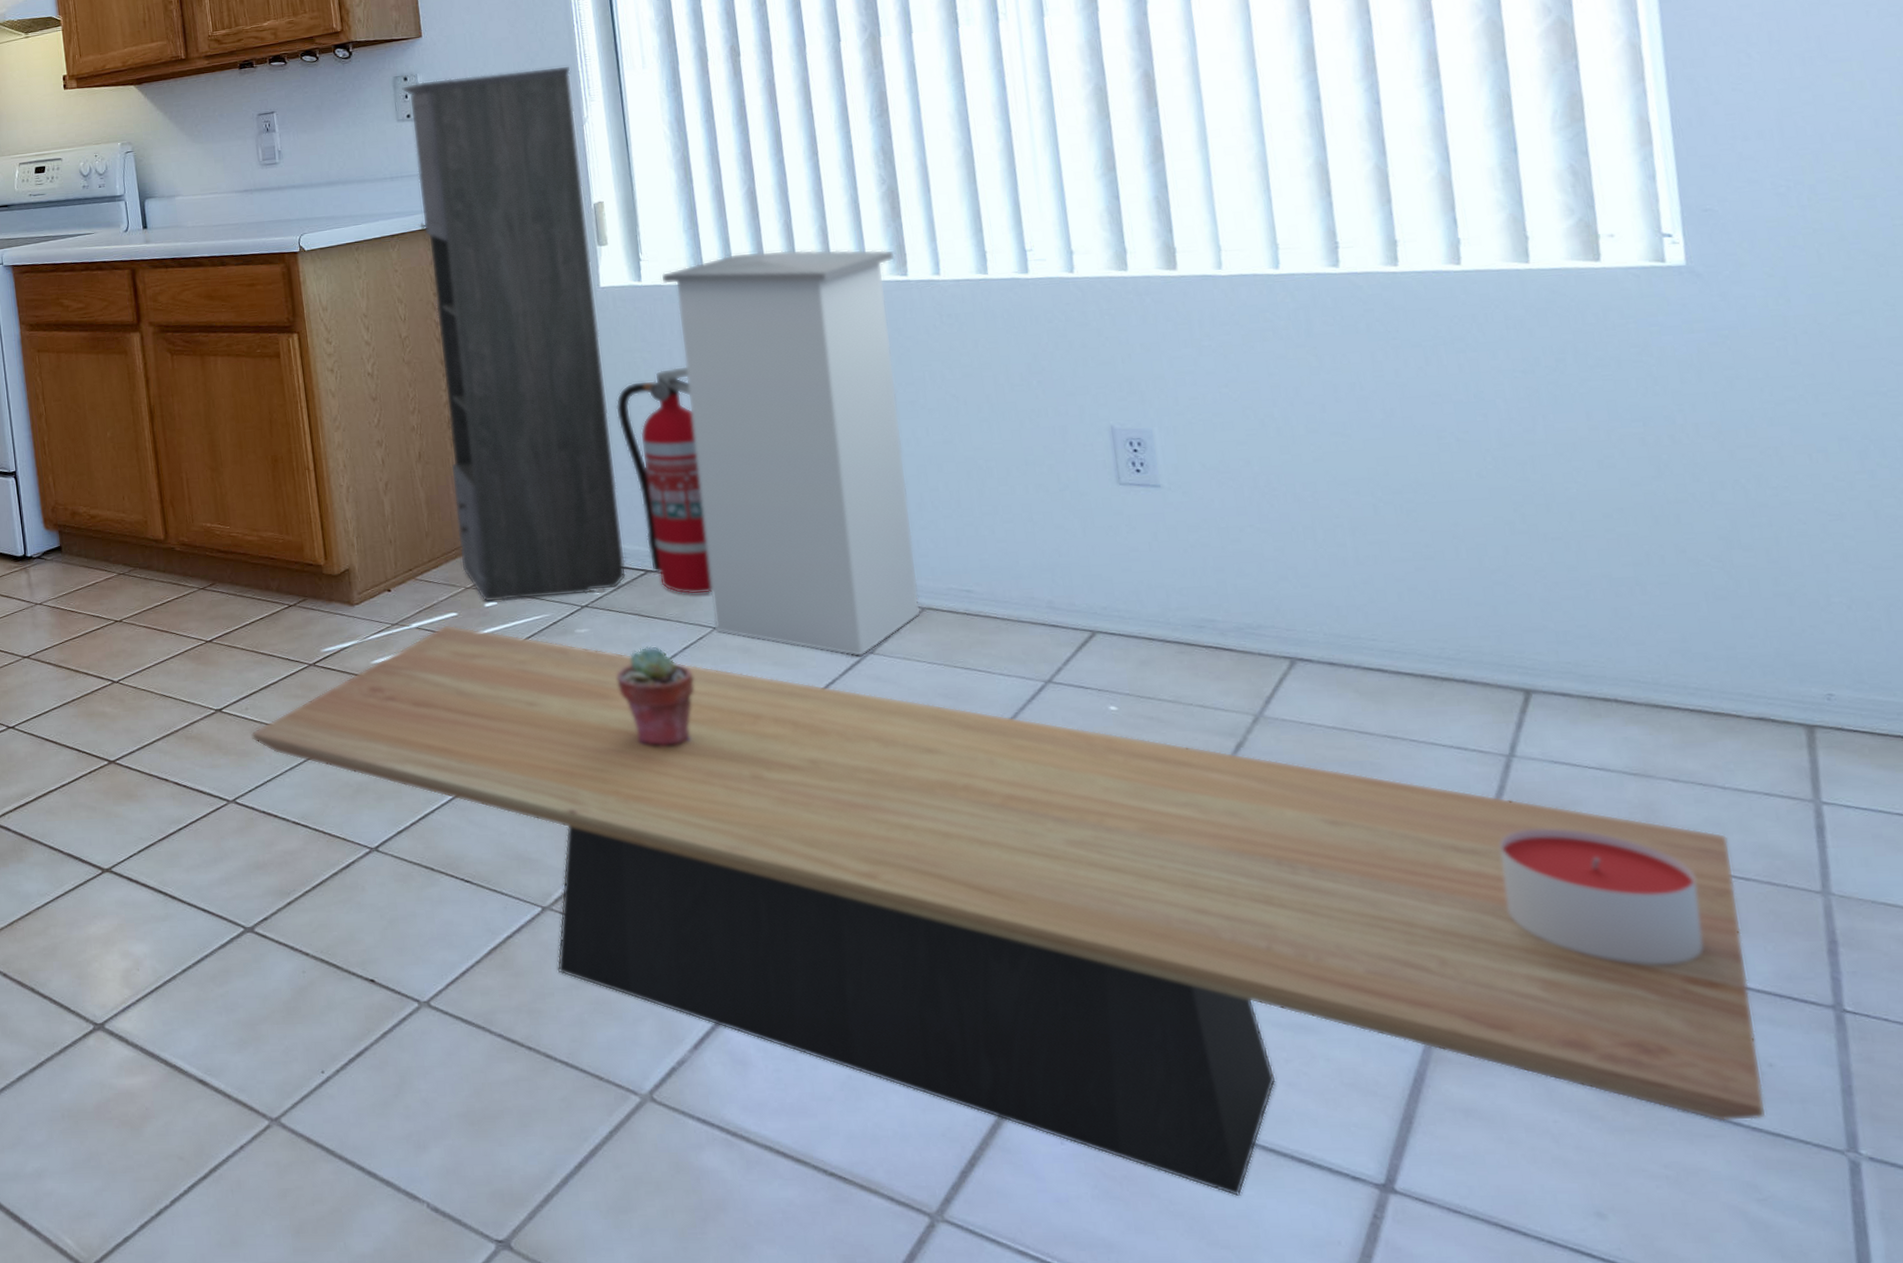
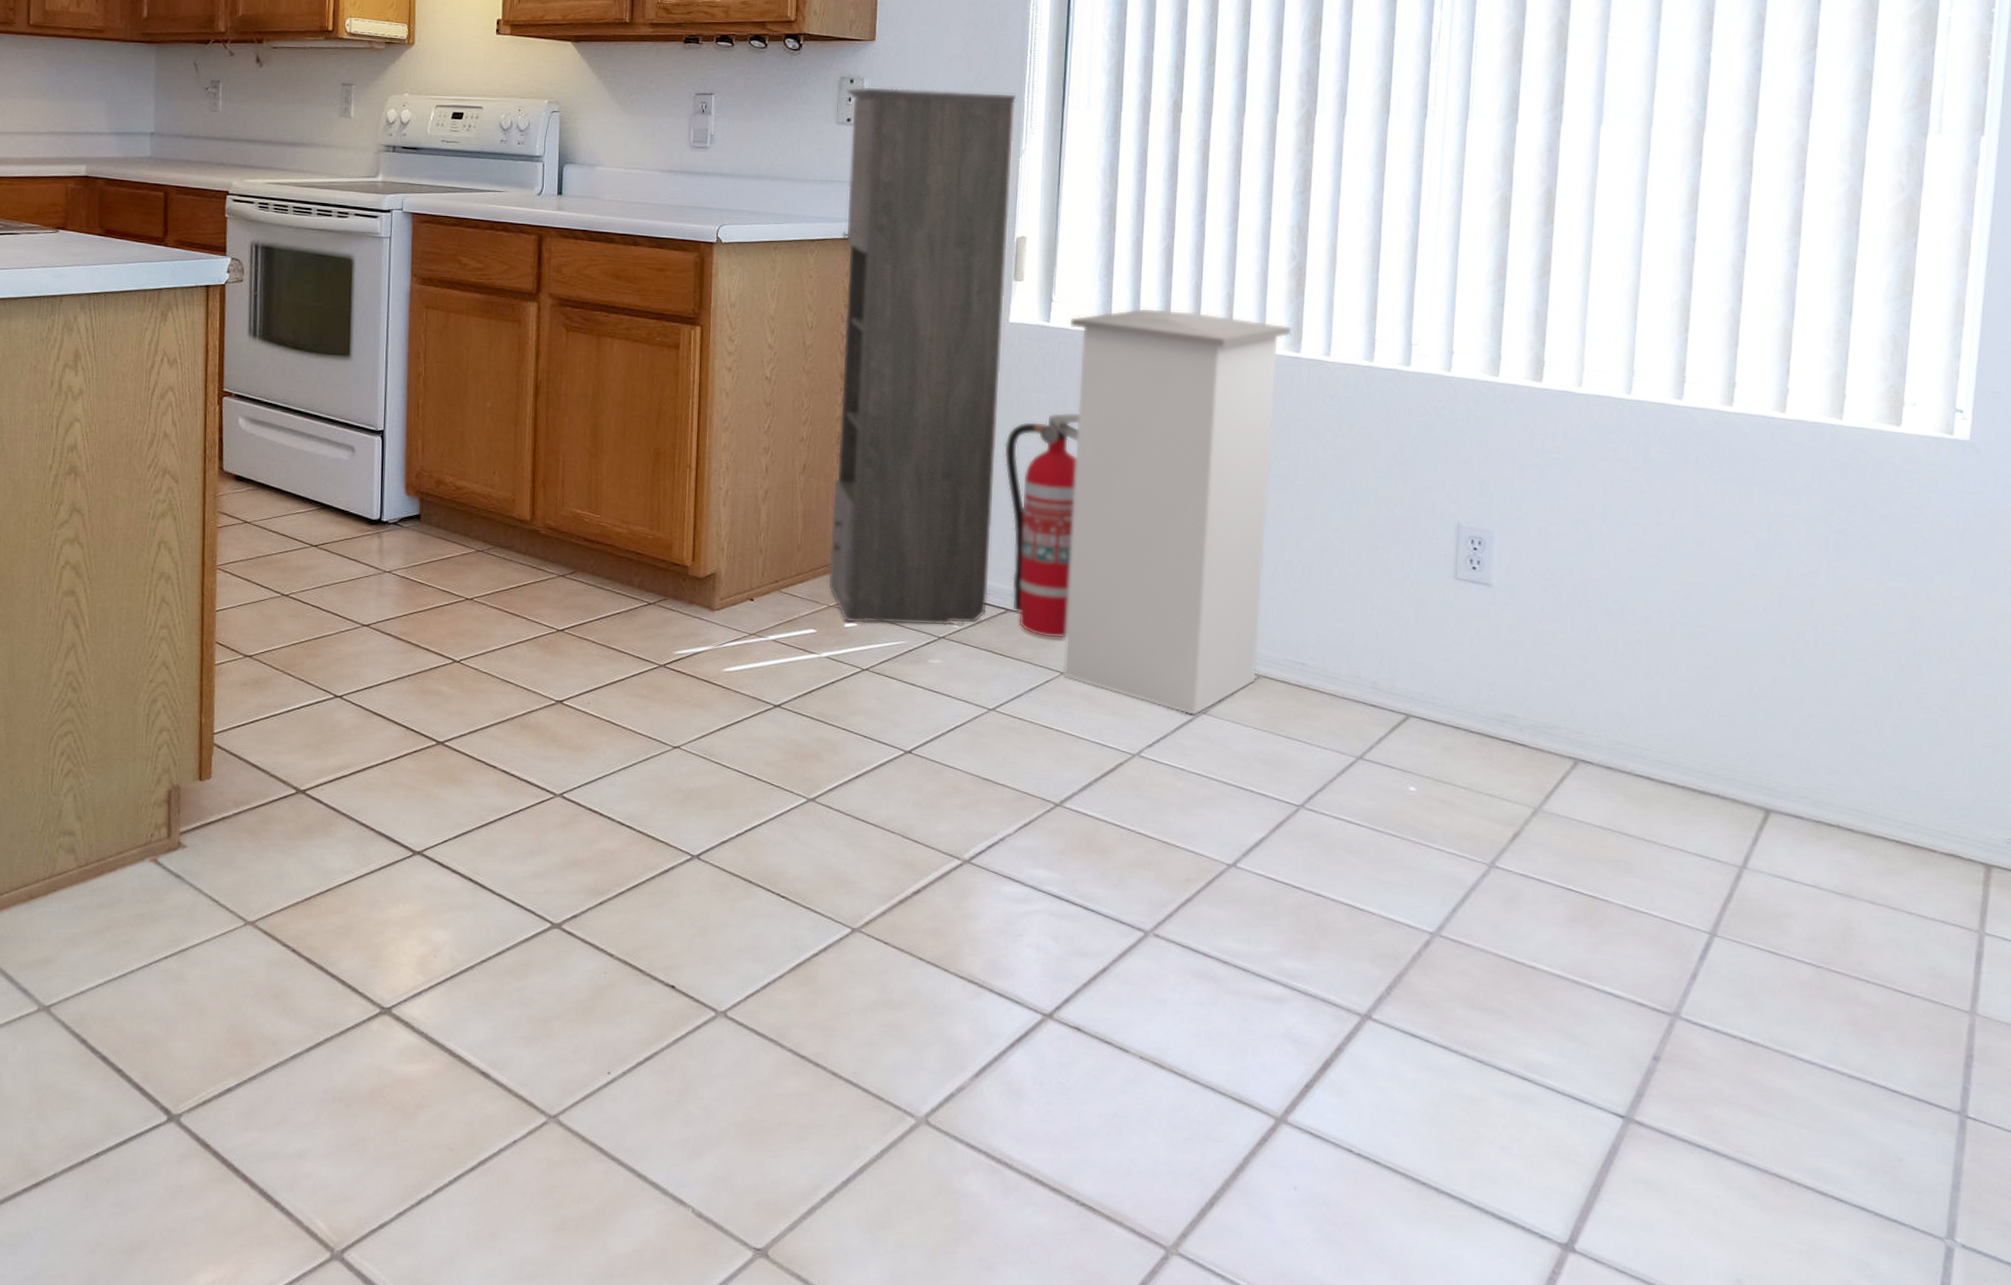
coffee table: present [251,625,1767,1197] -> none [588,641,1905,1248]
potted succulent: present [616,645,694,747] -> none [961,683,1034,784]
candle: present [1500,828,1703,965] -> none [1714,935,1872,1066]

